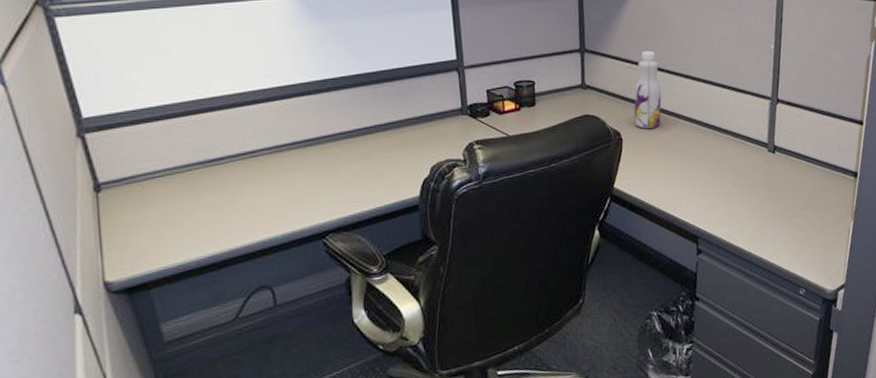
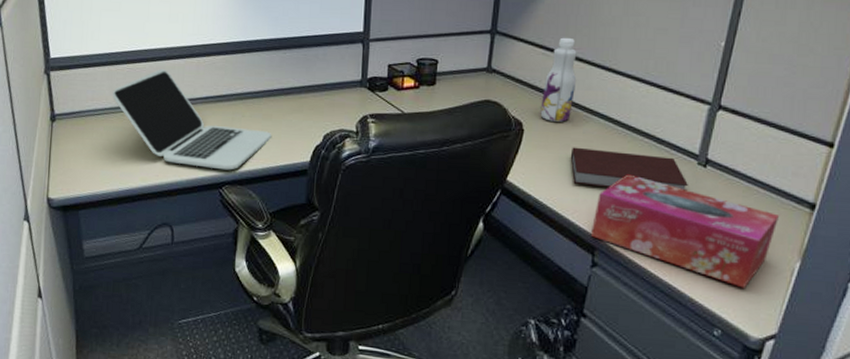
laptop: none [174,117,375,219] -> present [113,69,272,170]
notebook: none [665,148,763,183] -> present [570,147,688,191]
tissue box: none [692,167,833,251] -> present [591,174,779,288]

